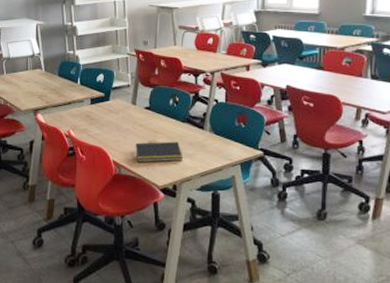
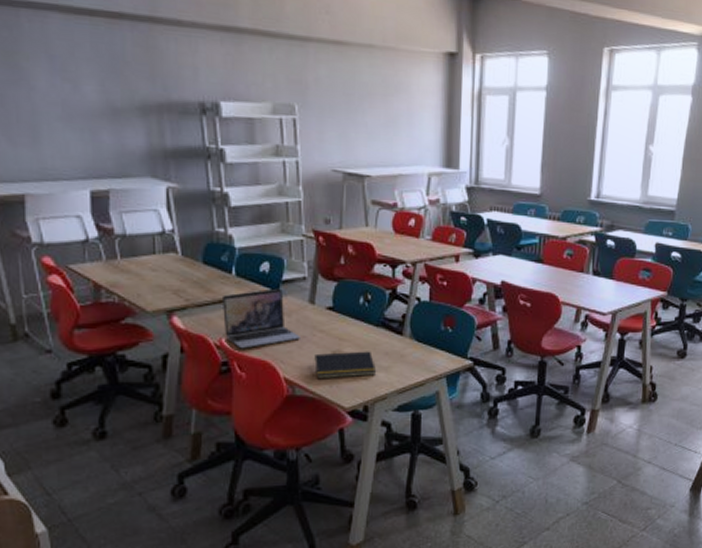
laptop: none [71,93,125,138] -> present [223,288,300,349]

